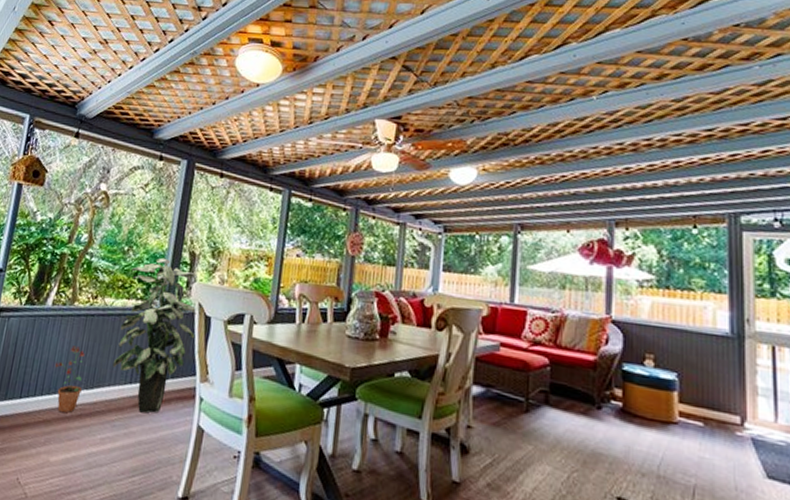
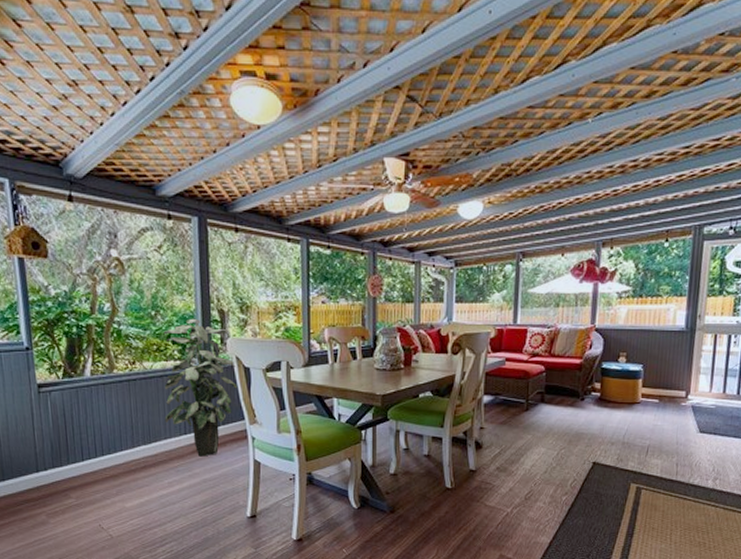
potted plant: present [54,346,84,413] -> none [108,409,141,467]

